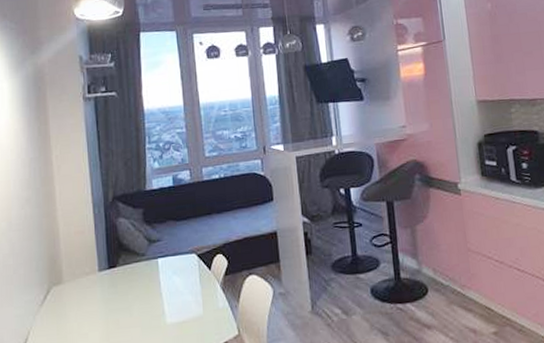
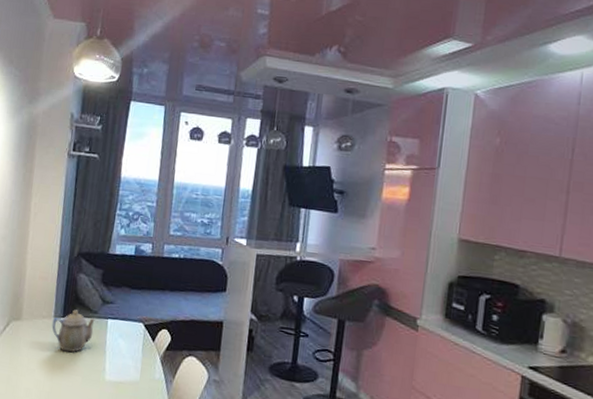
teapot: none [98,257,145,305] -> present [52,309,96,353]

